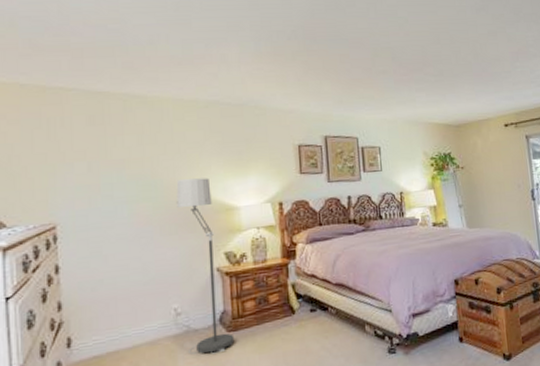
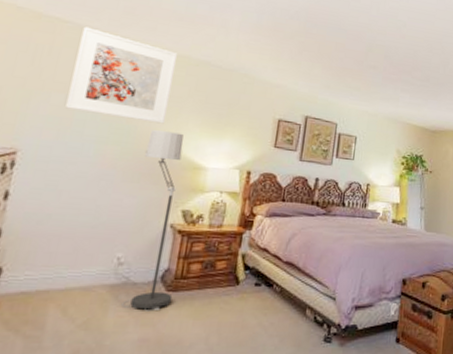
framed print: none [88,90,188,175] -> present [65,26,177,124]

